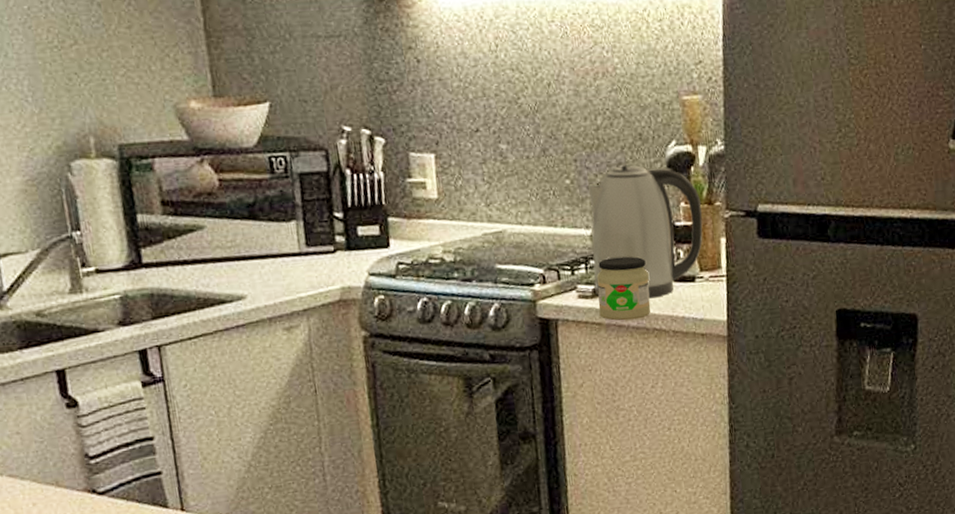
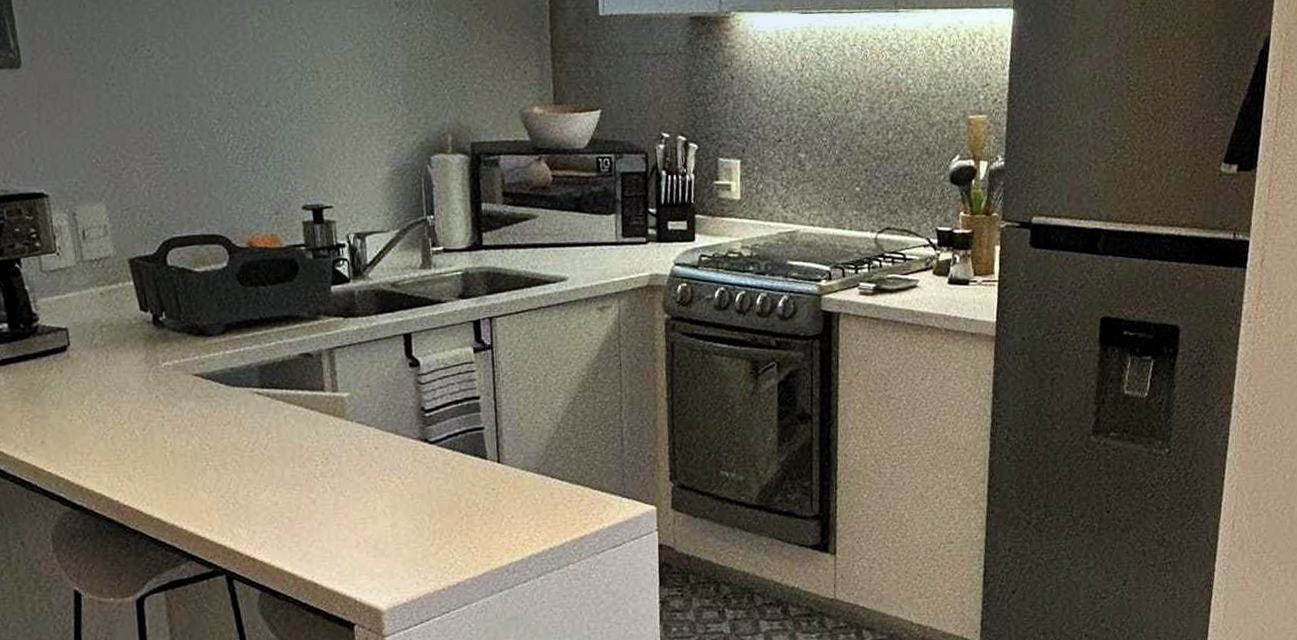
kettle: present [587,164,703,299] -> none [875,176,980,298]
jar: present [597,256,651,321] -> none [877,259,927,318]

